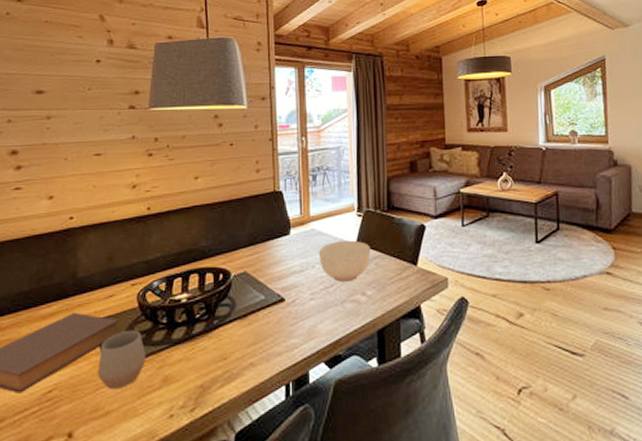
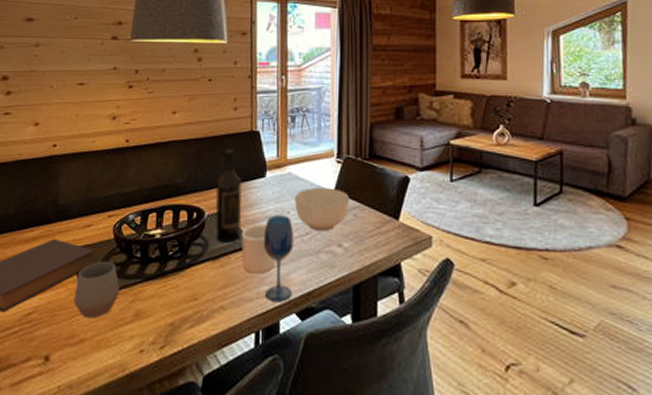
wine bottle: none [241,210,268,302] -> present [215,149,242,244]
mug: none [268,279,303,329] -> present [241,223,276,274]
wineglass: none [290,270,320,353] -> present [263,215,294,301]

